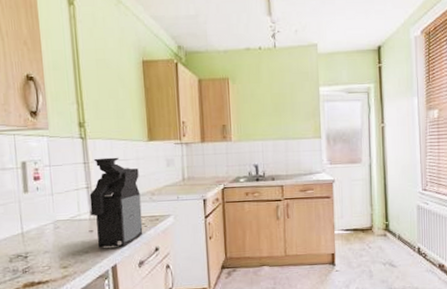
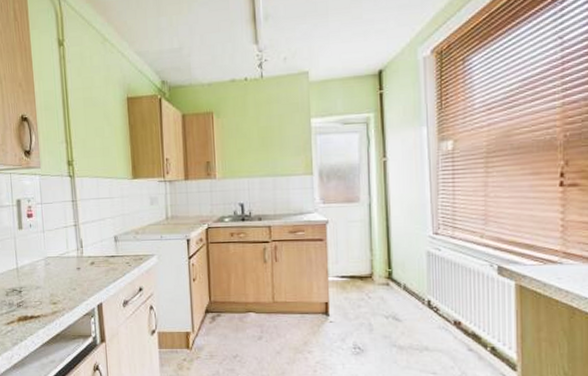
coffee maker: present [89,157,143,249] -> none [77,195,127,287]

